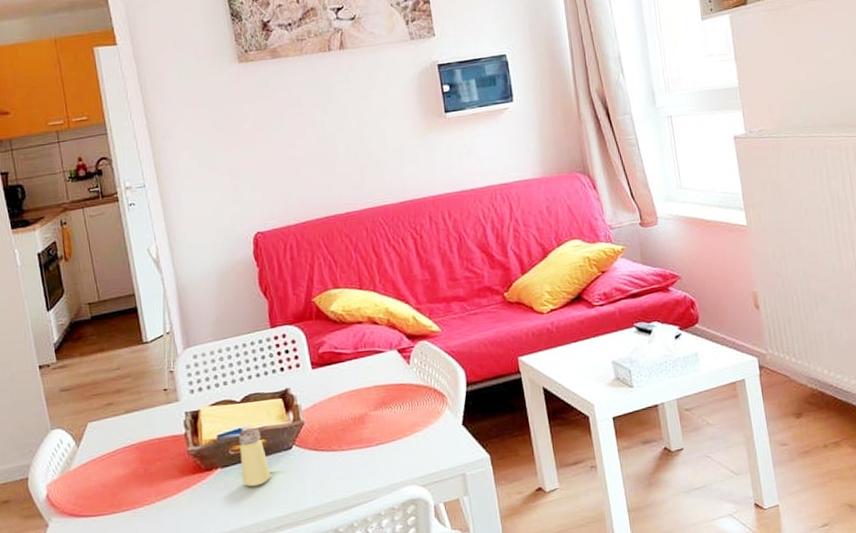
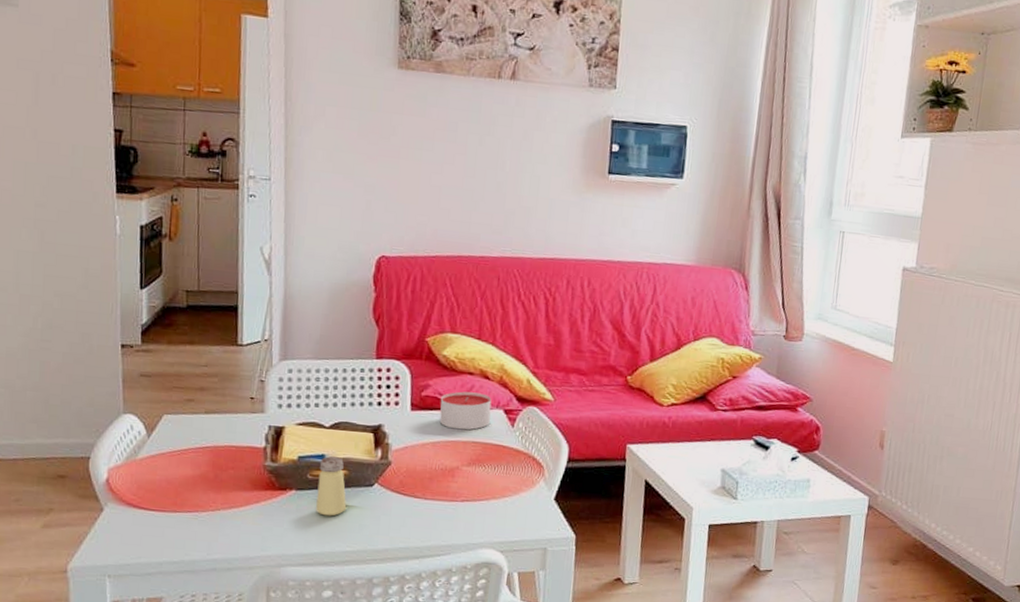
candle: none [336,338,387,379] -> present [439,391,492,430]

